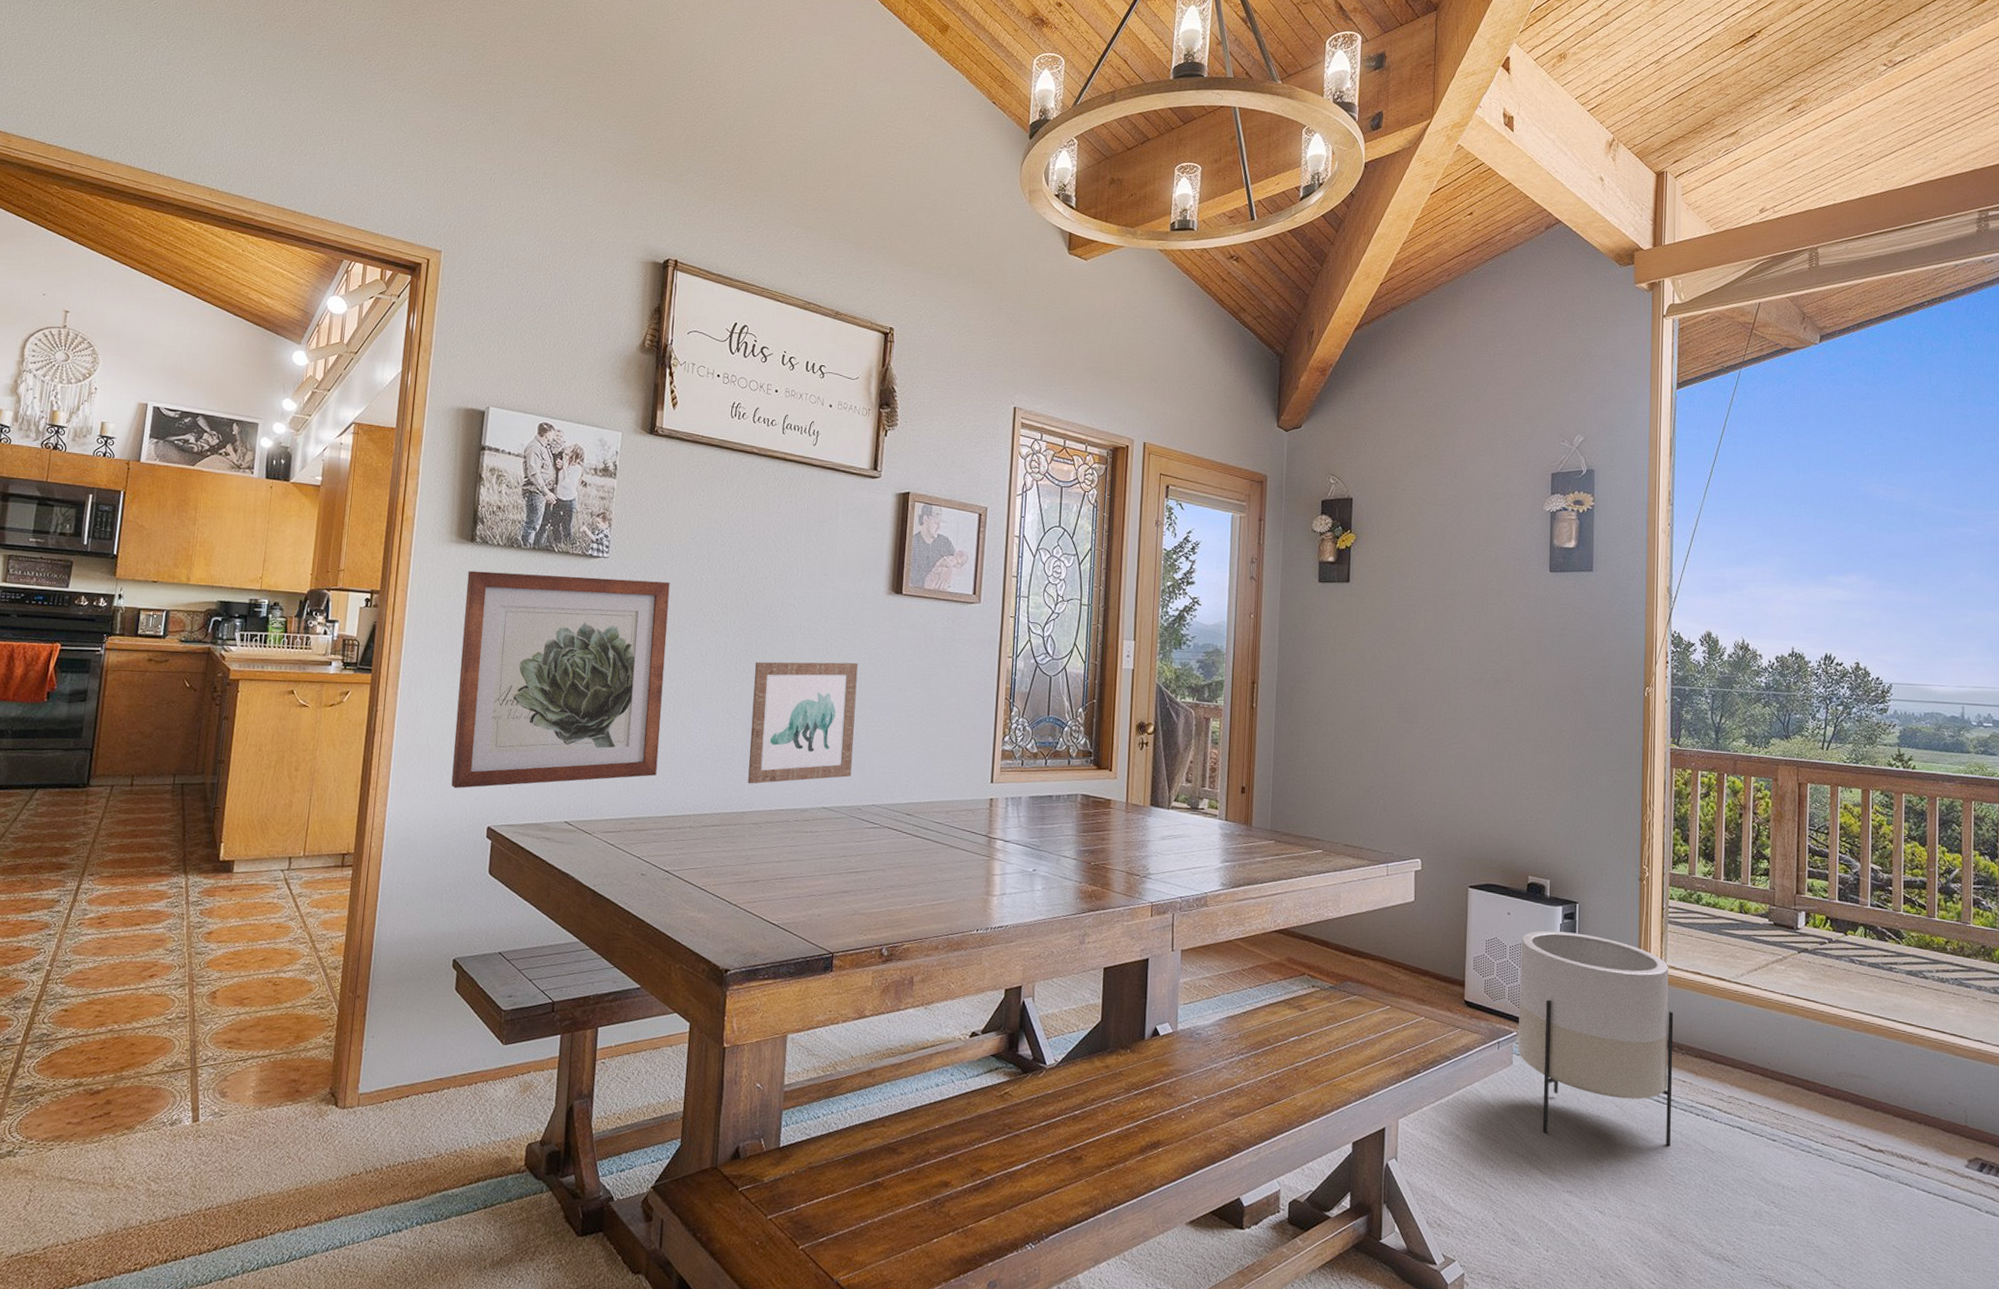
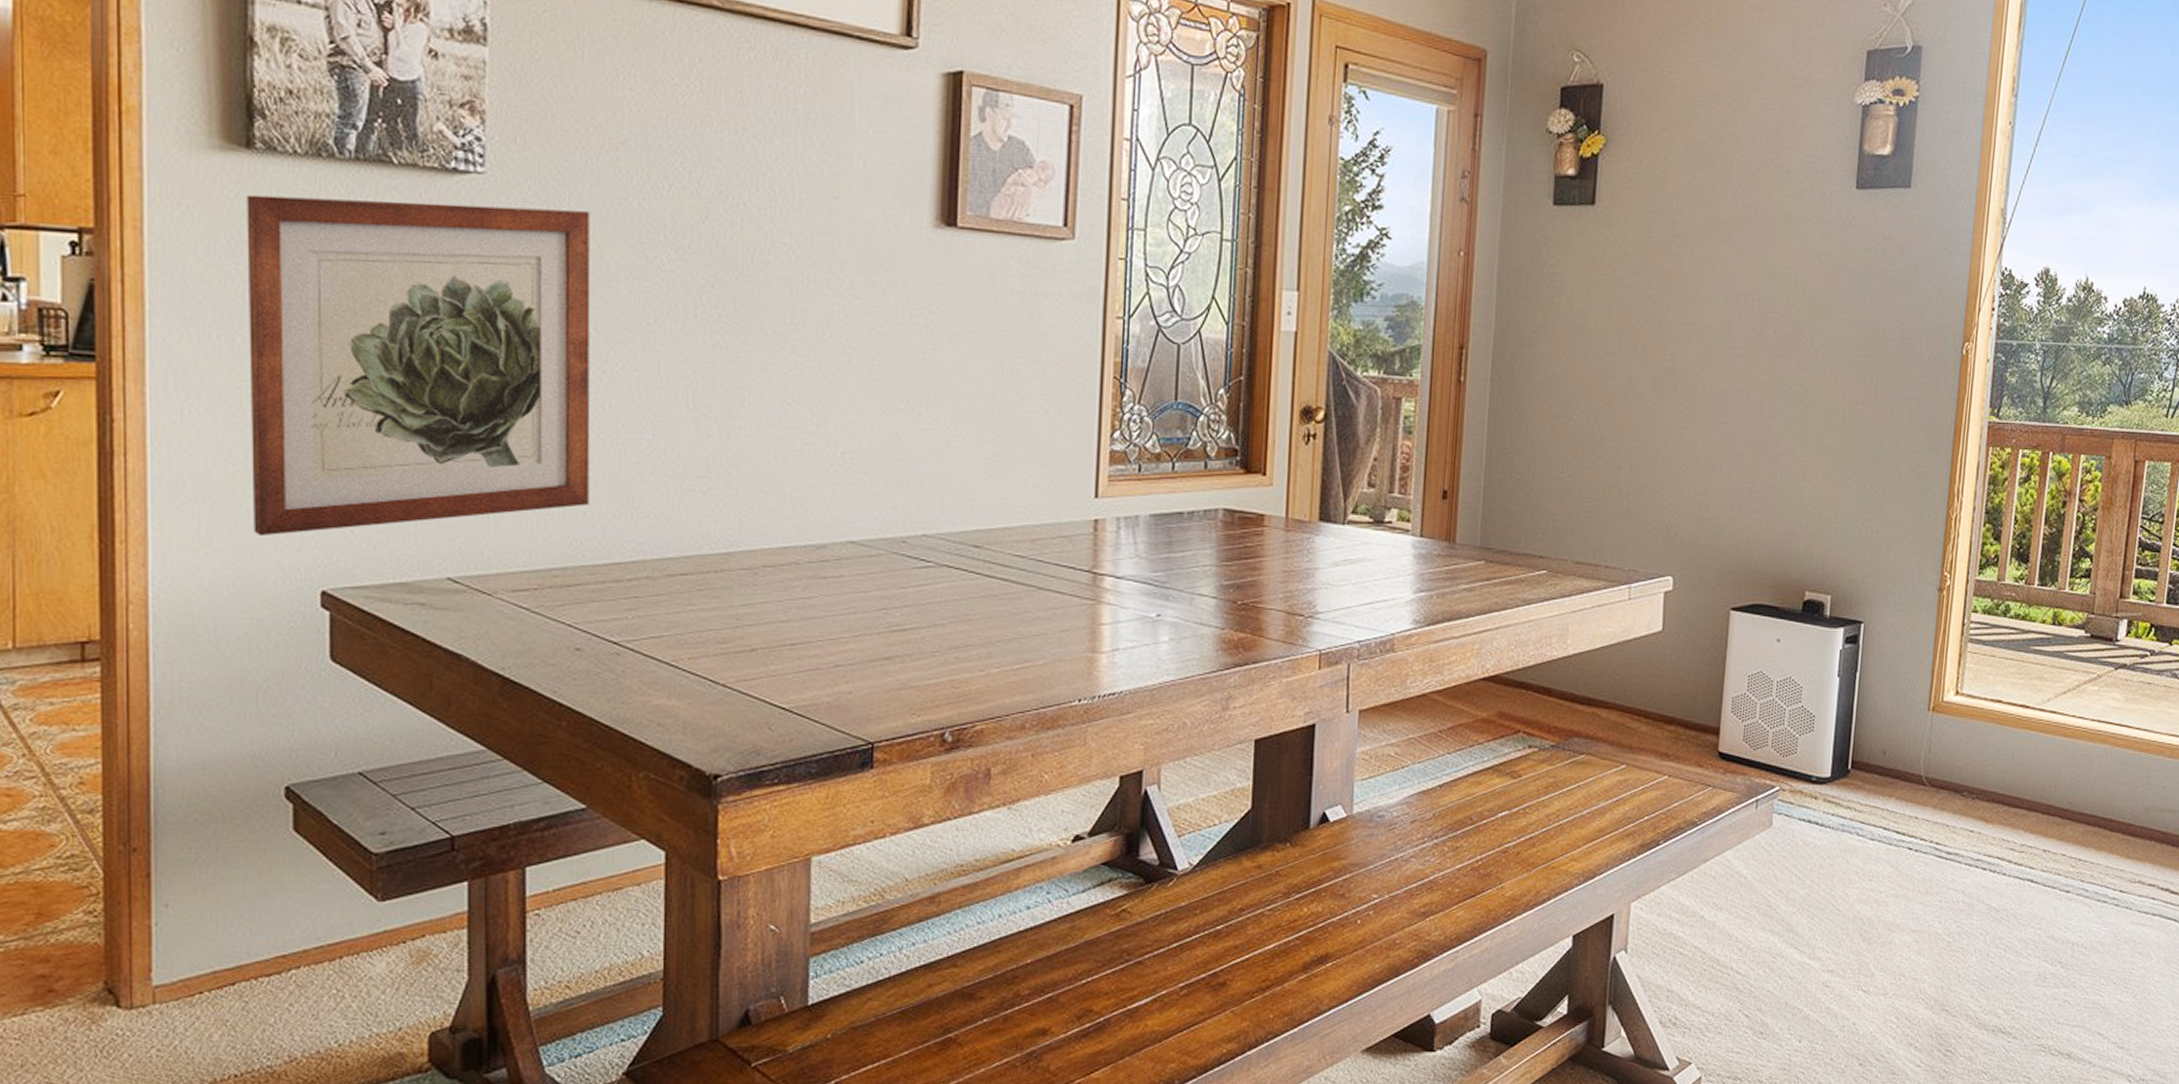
wall art: present [748,661,858,784] -> none [732,329,894,512]
planter: present [1518,930,1674,1147] -> none [1780,659,1967,909]

